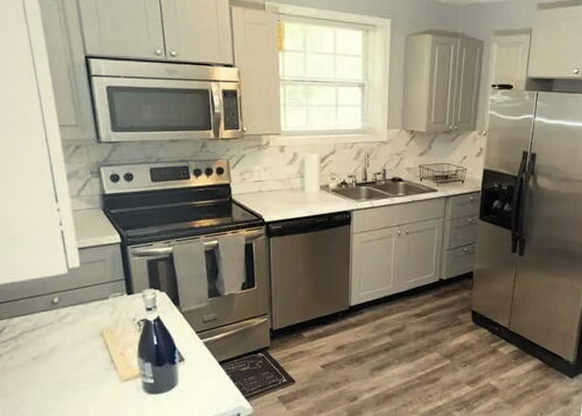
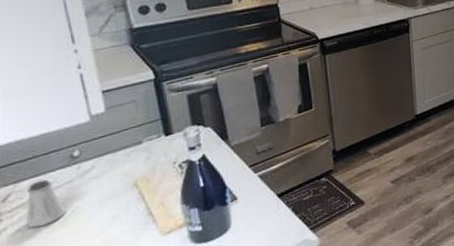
saltshaker: none [16,319,46,359] -> present [25,179,65,229]

